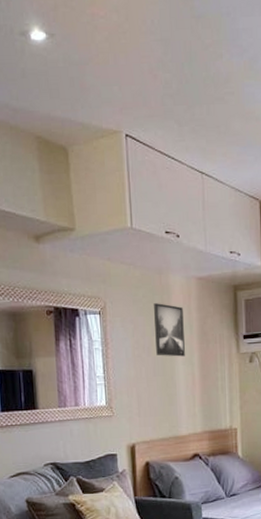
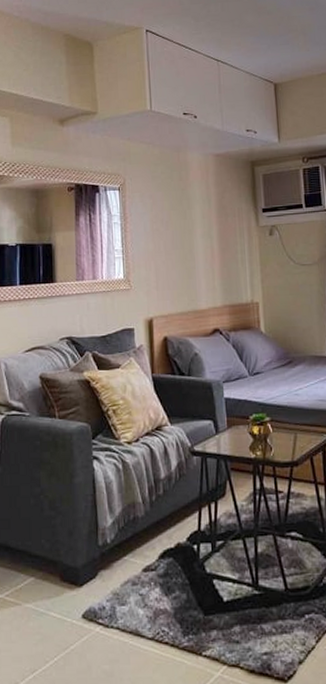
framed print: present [154,303,185,357] -> none [172,179,204,231]

